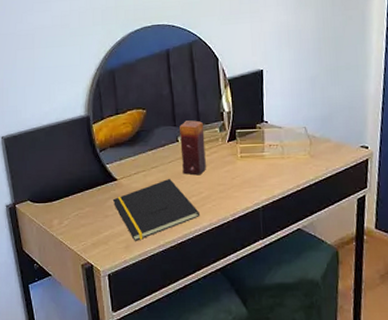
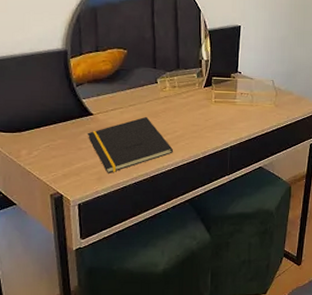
candle: present [180,120,206,176] -> none [159,64,183,116]

